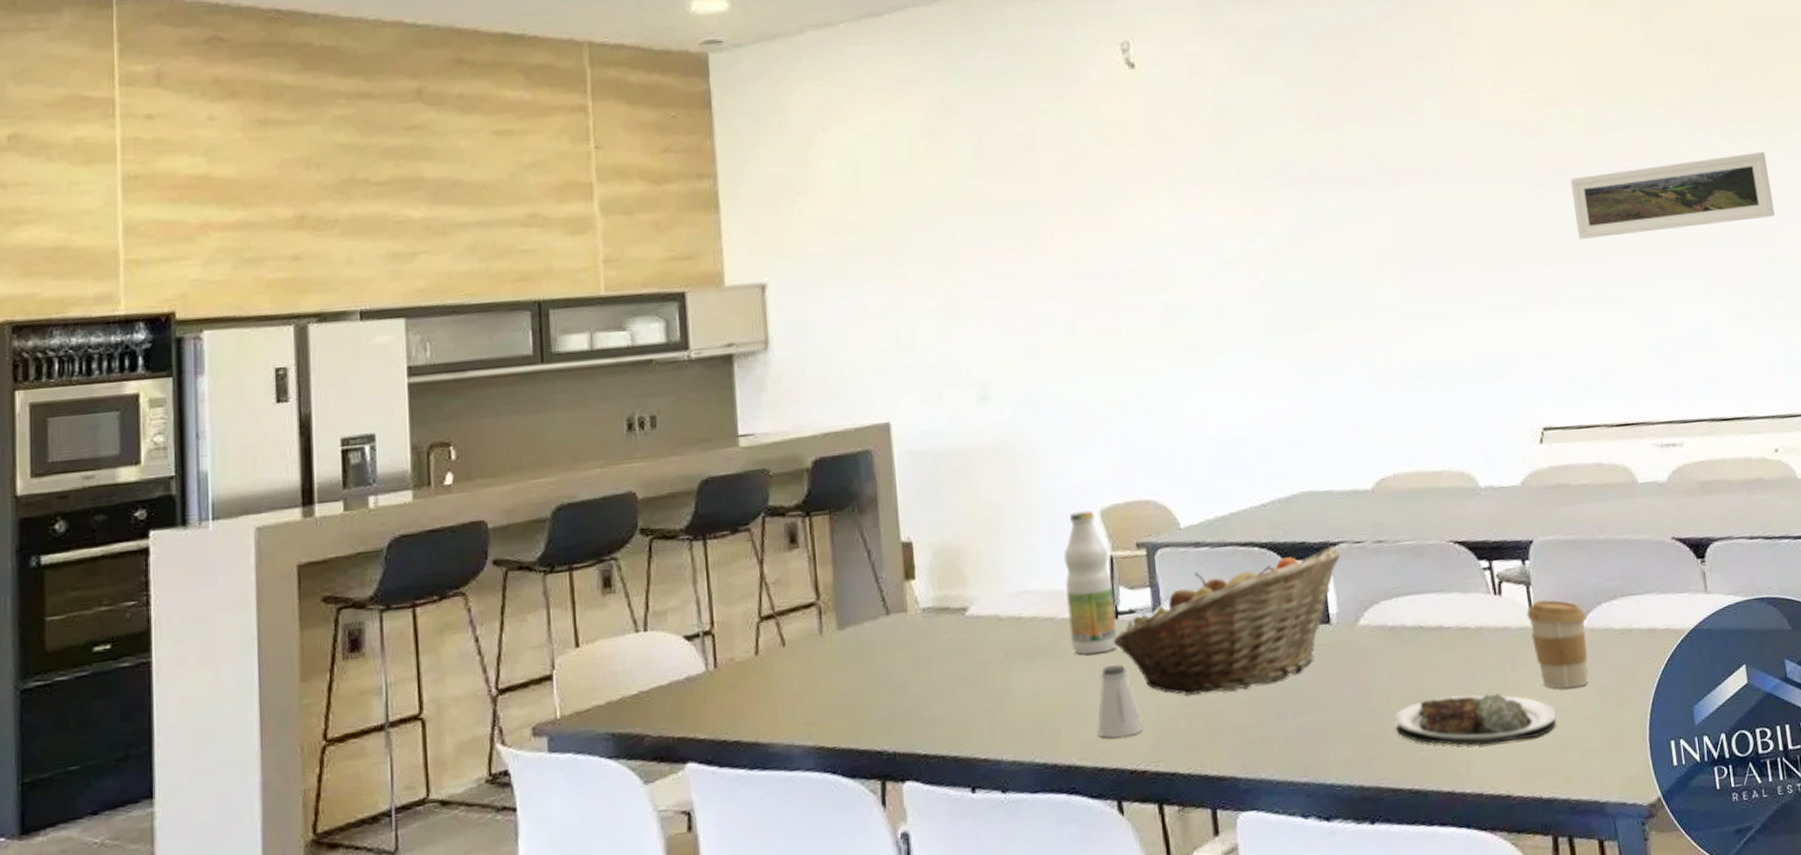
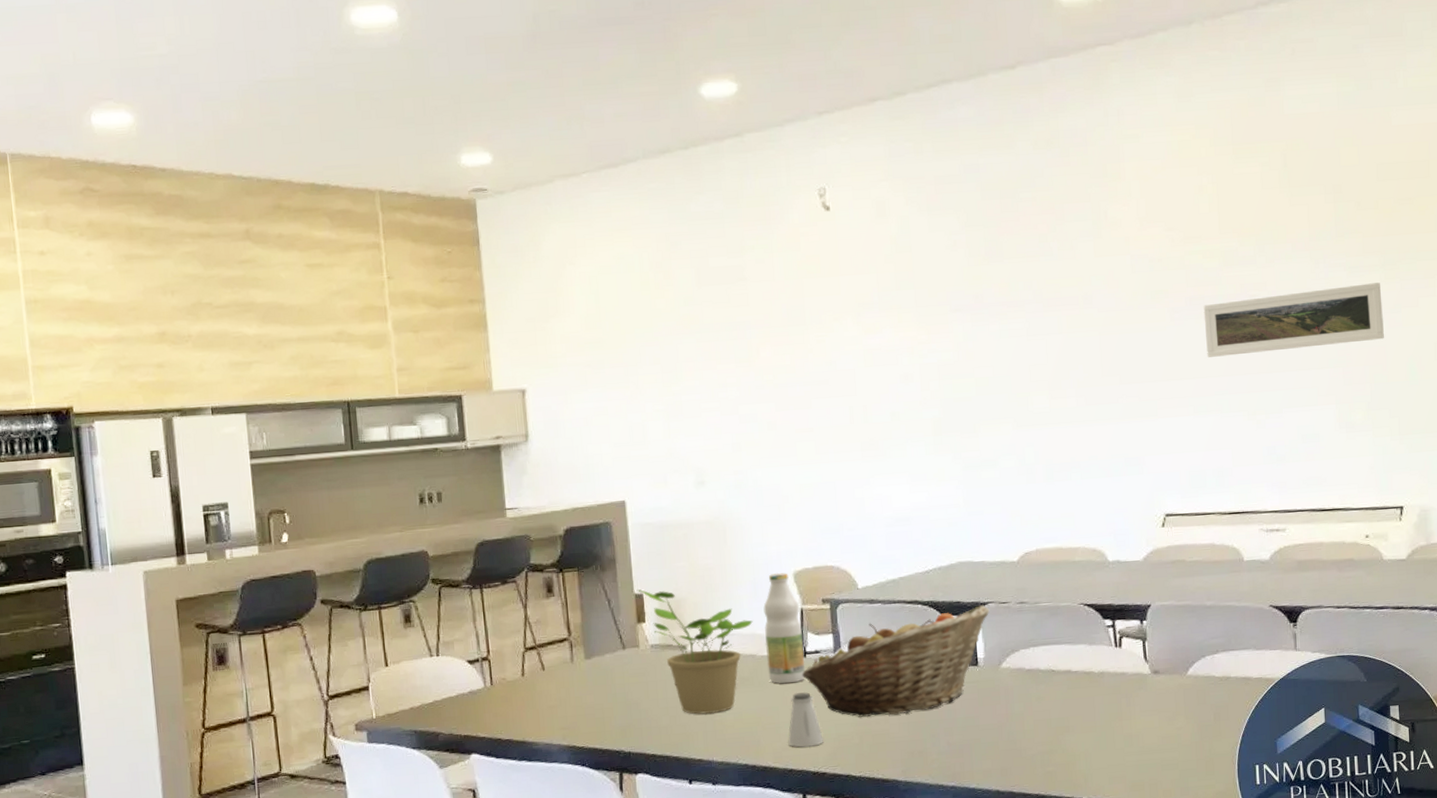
potted plant: none [905,535,1051,699] -> present [637,588,753,715]
plate: present [1394,693,1557,746] -> none [1027,724,1162,764]
coffee cup: present [1526,599,1589,689] -> none [1141,651,1193,722]

